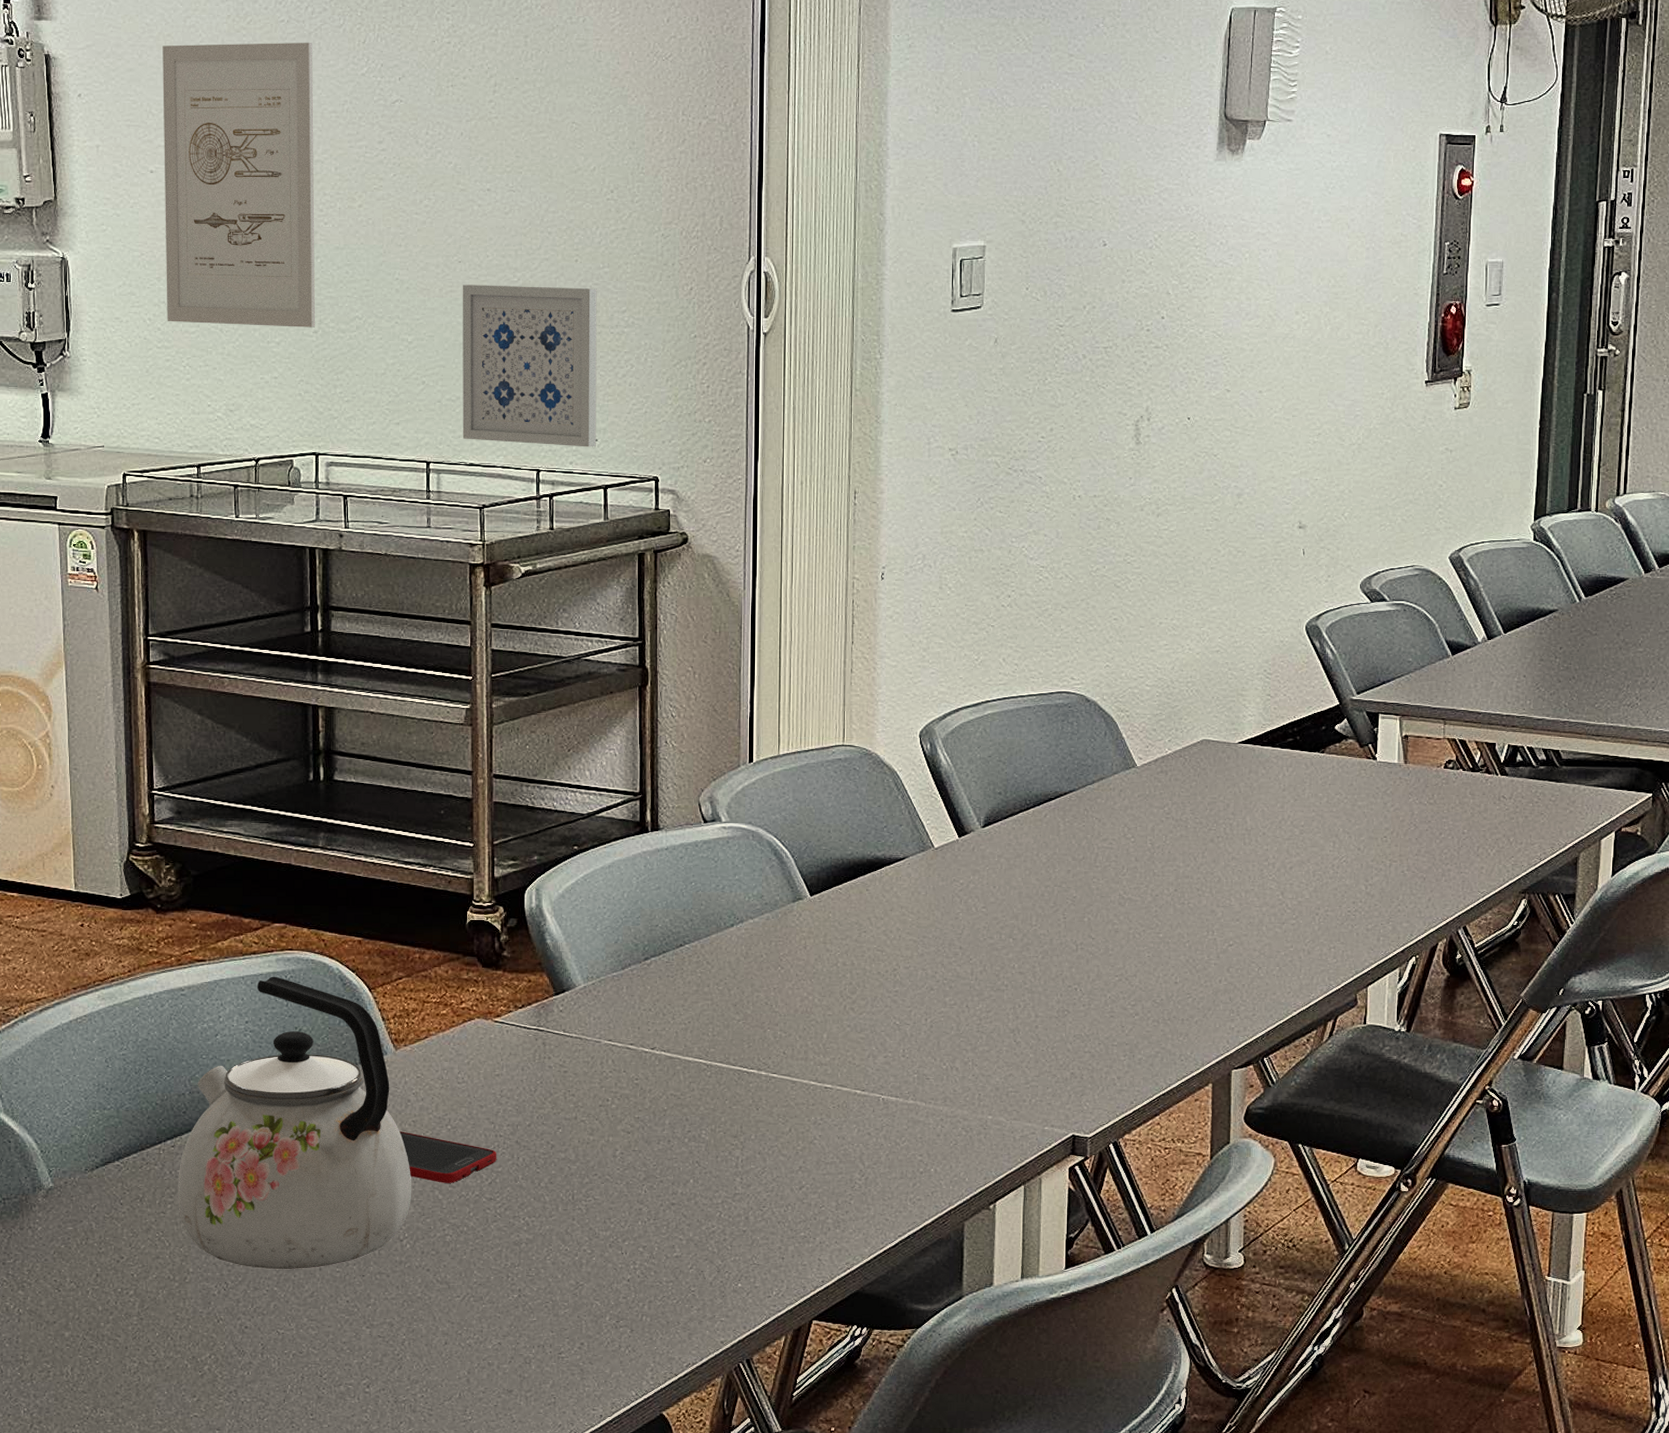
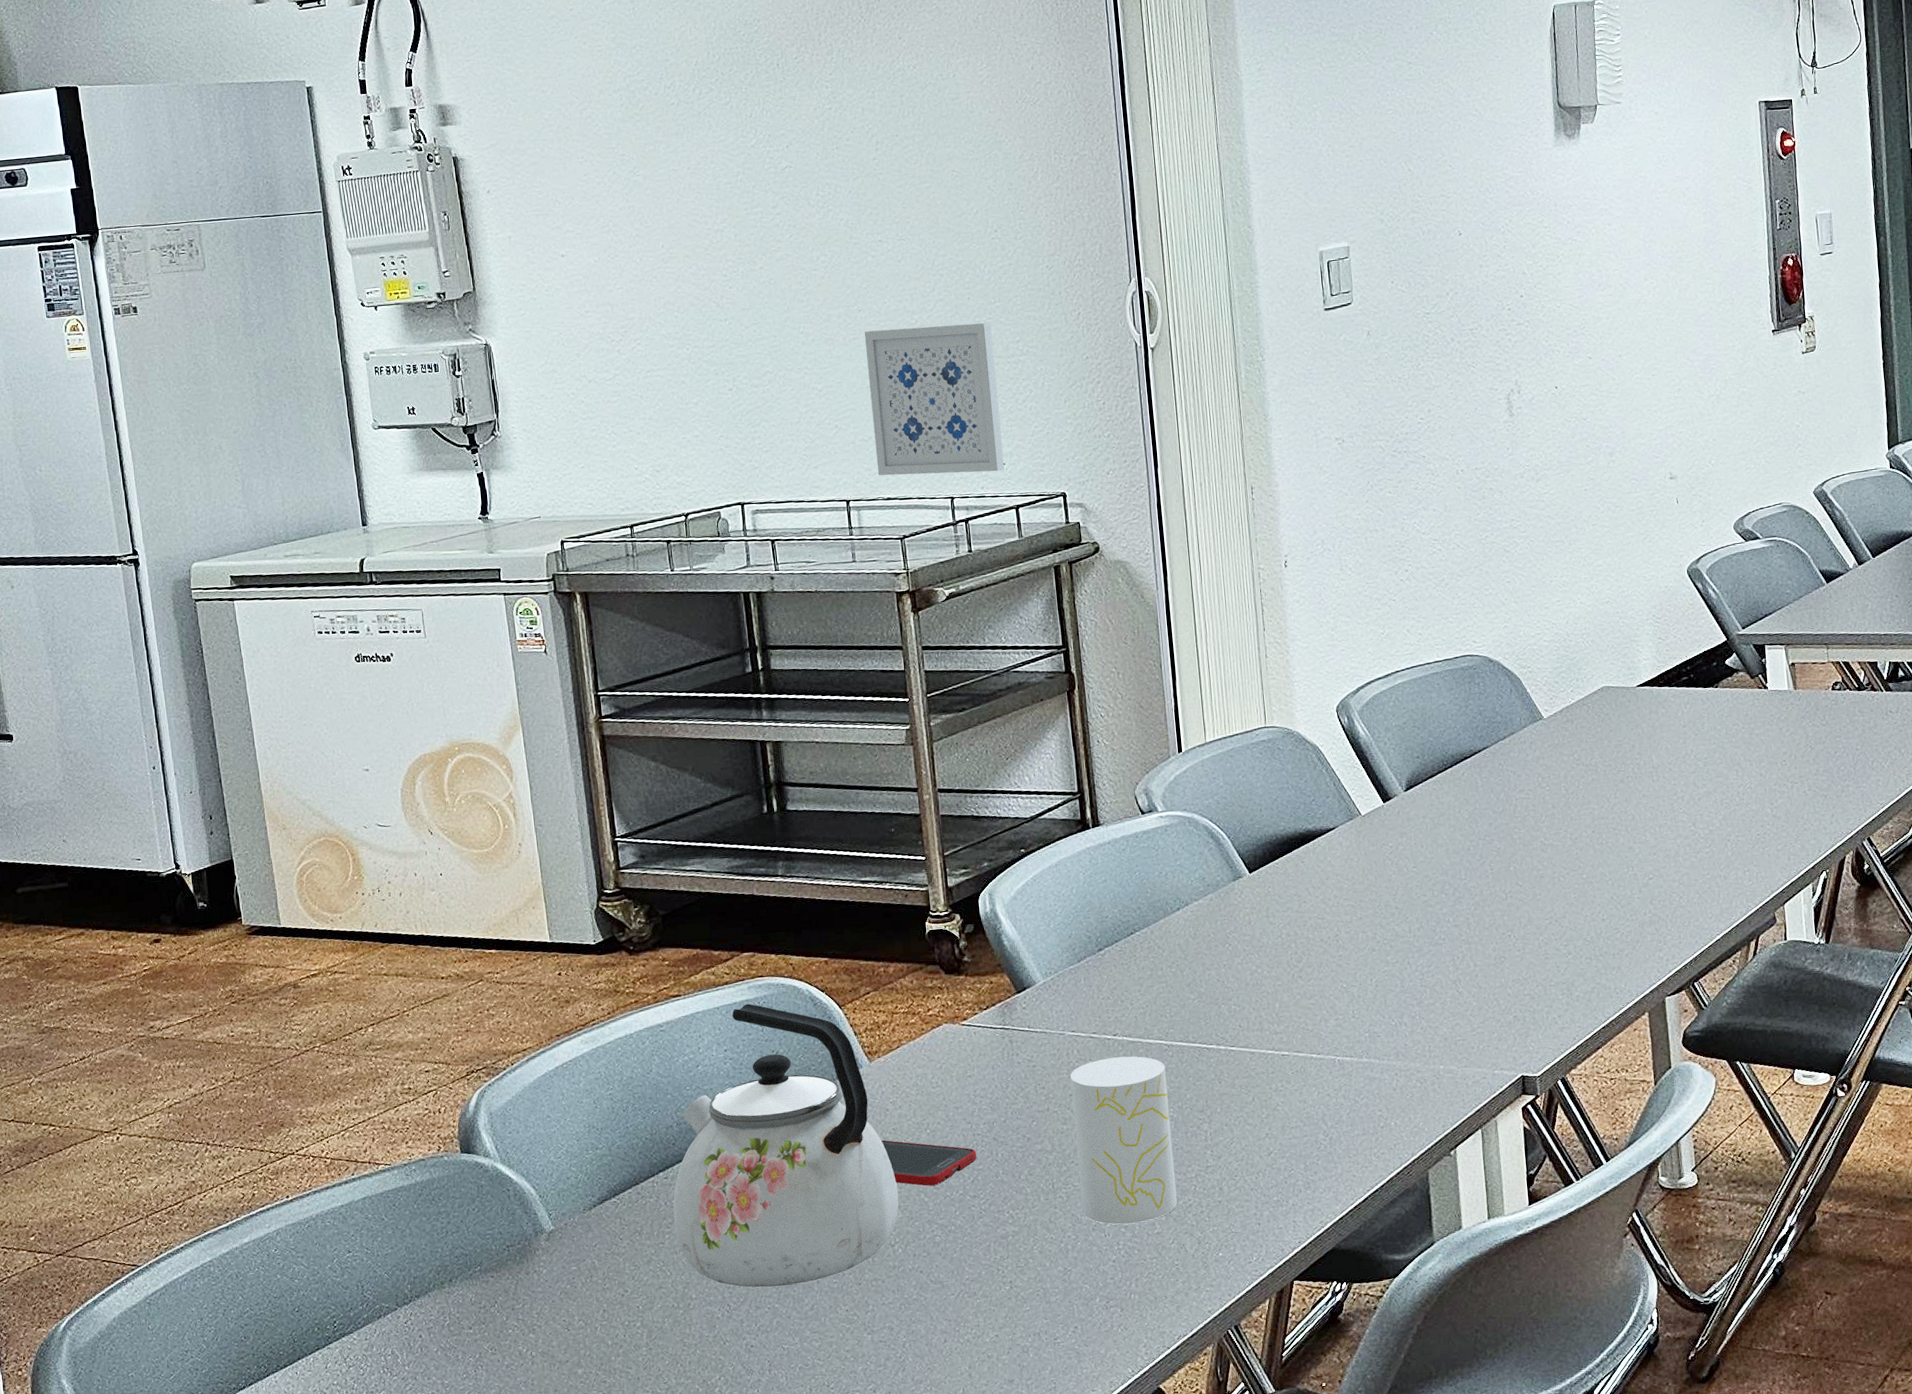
wall art: present [162,43,316,328] -> none [562,121,730,394]
cup: none [602,1072,702,1244] -> present [1070,1056,1177,1225]

